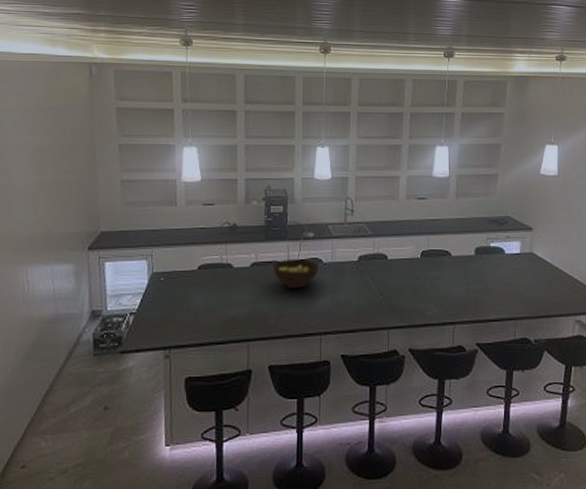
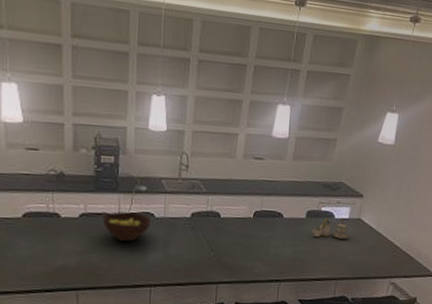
tea set: none [483,252,522,275] -> present [312,217,349,239]

